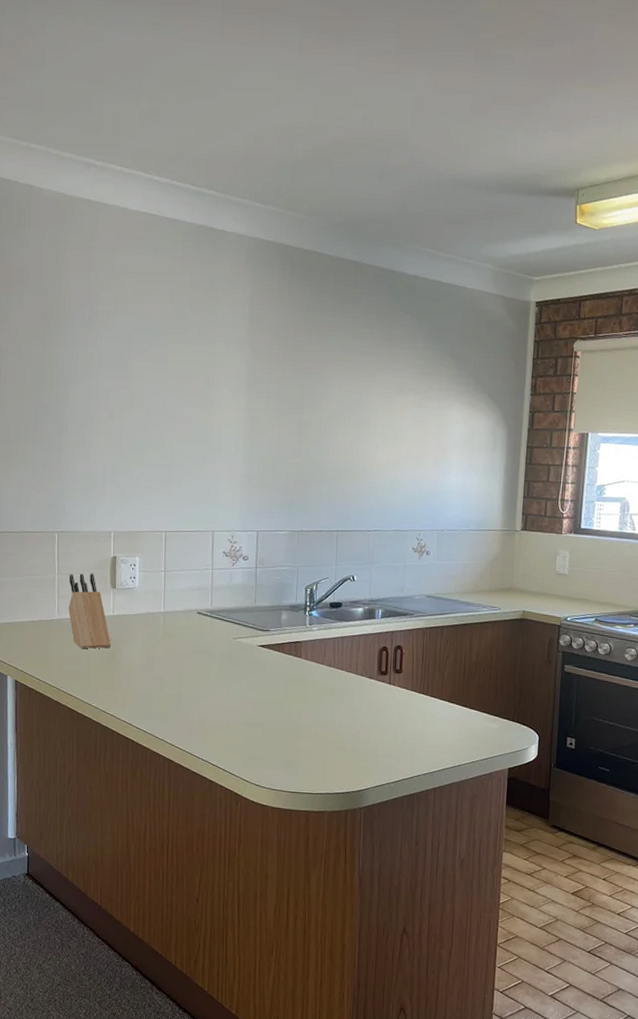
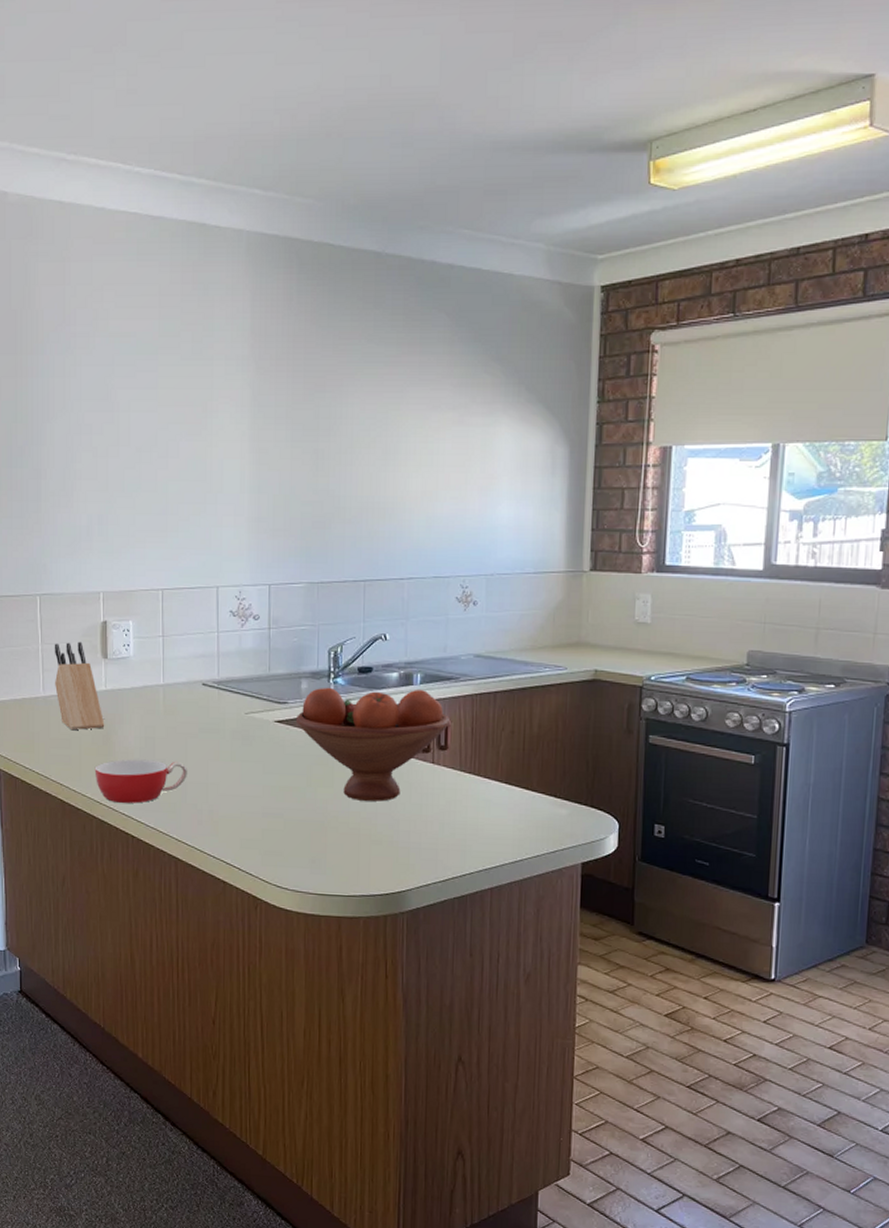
bowl: none [101,674,183,713] -> present [94,759,188,803]
fruit bowl: none [276,618,405,715] -> present [295,687,451,802]

